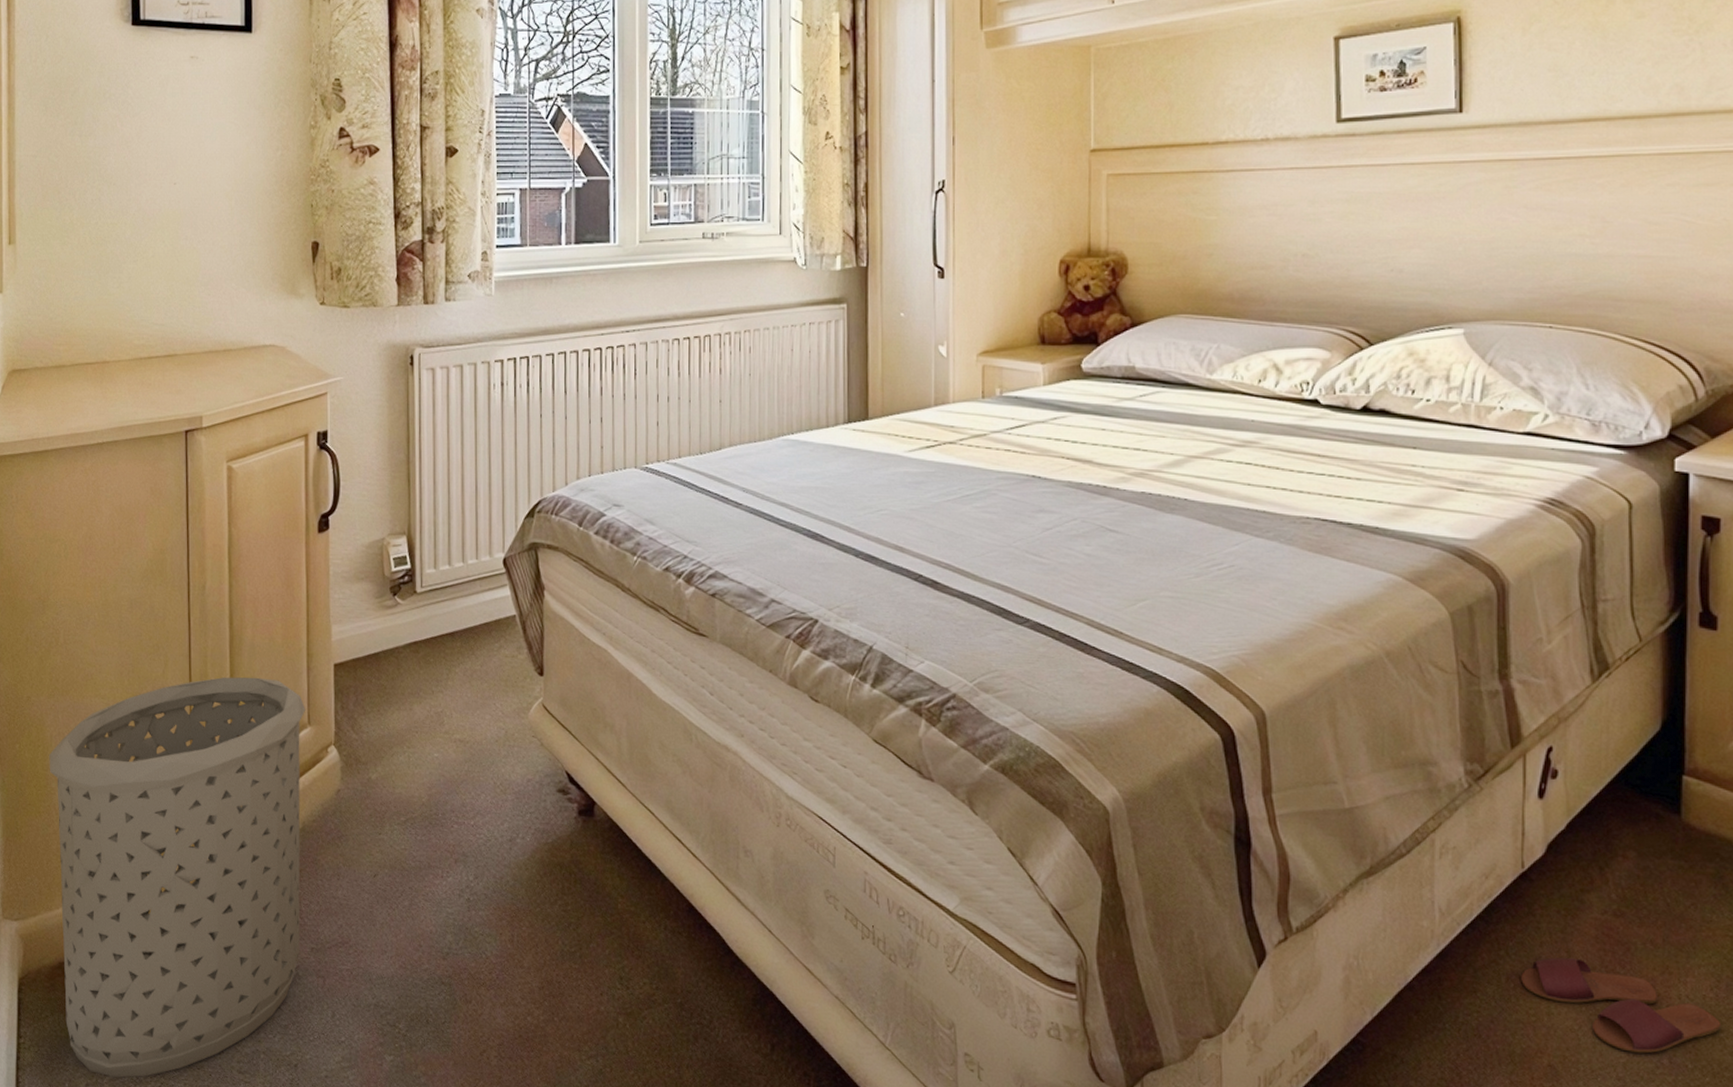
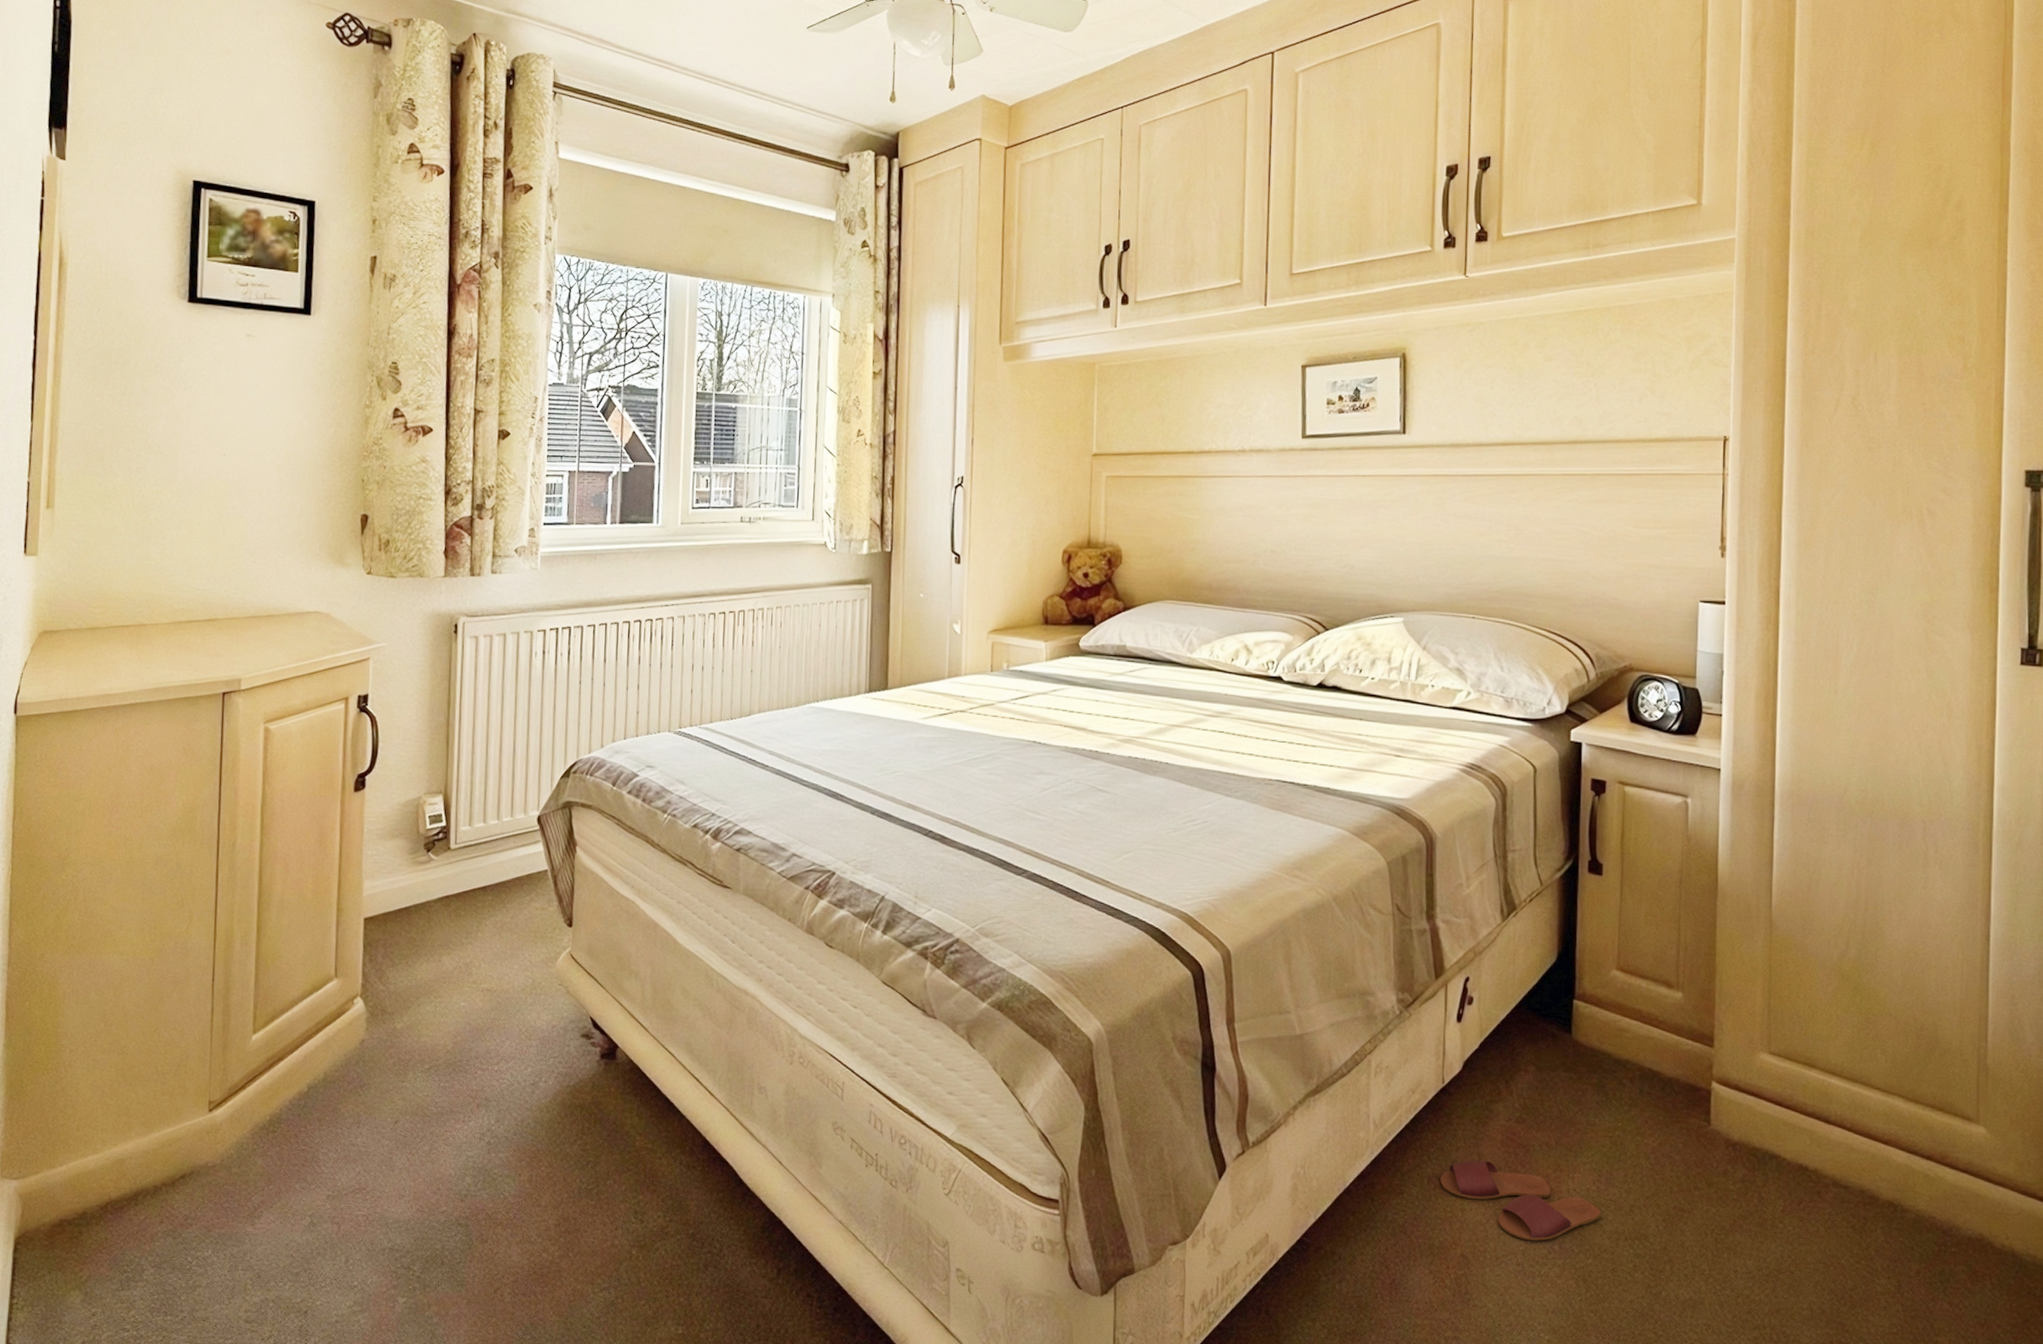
laundry basket: present [49,677,306,1078] -> none [60,931,334,1334]

